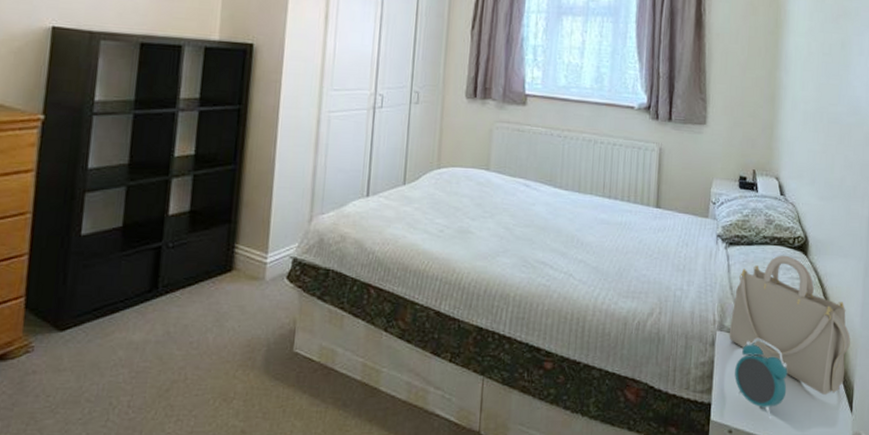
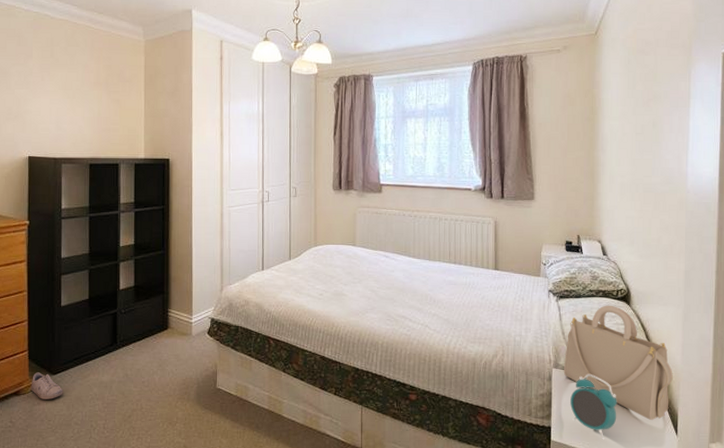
shoe: none [24,327,73,368] -> present [31,372,63,401]

